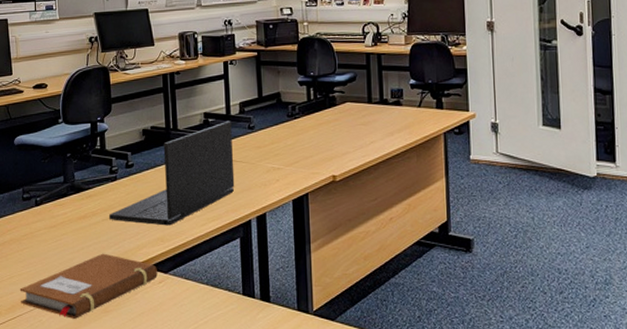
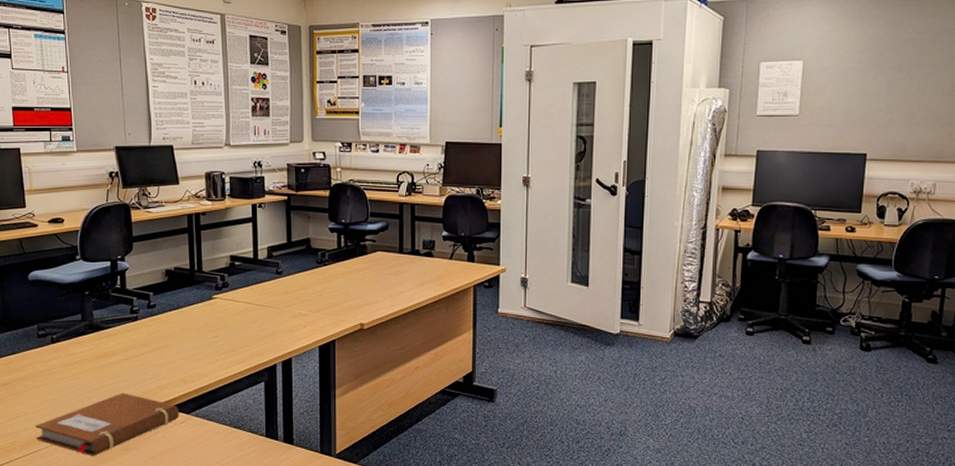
laptop: present [108,120,235,226] -> none [129,264,261,368]

